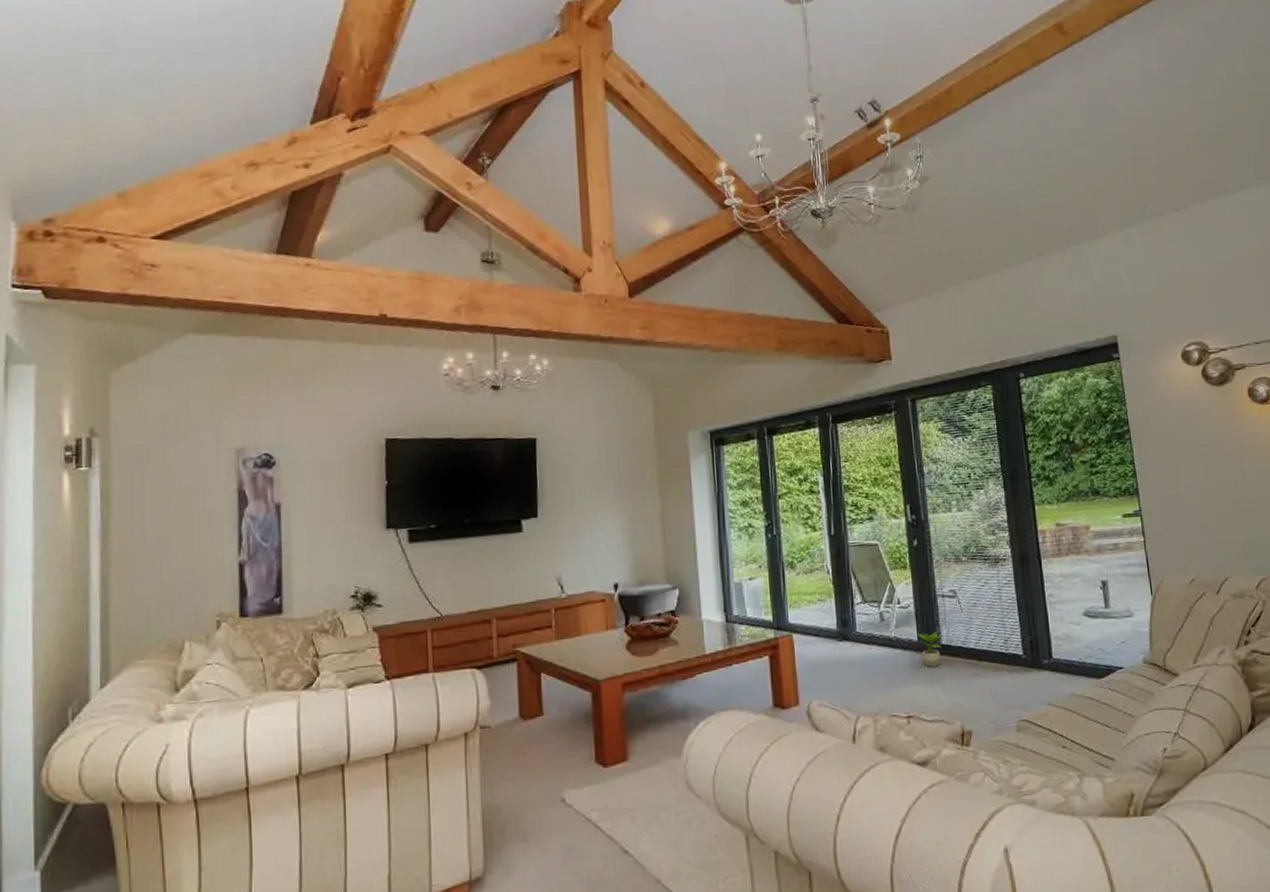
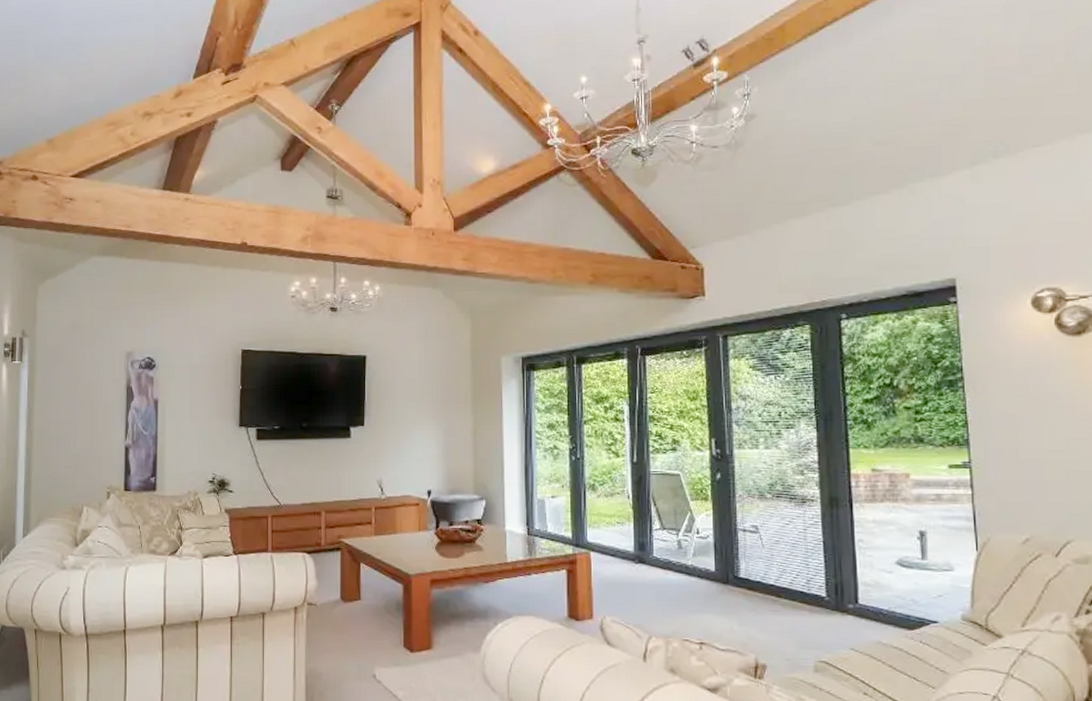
potted plant: present [916,630,944,668] -> none [713,563,743,599]

